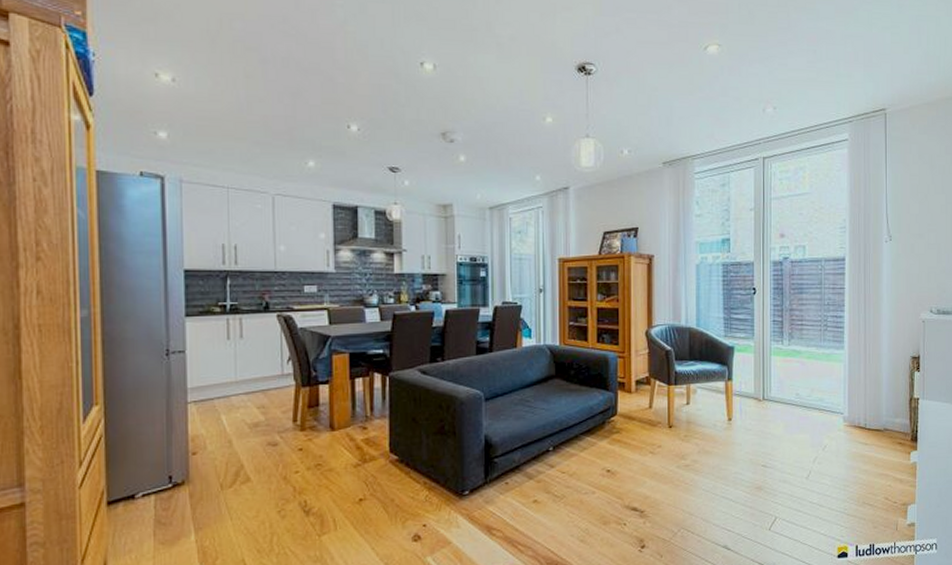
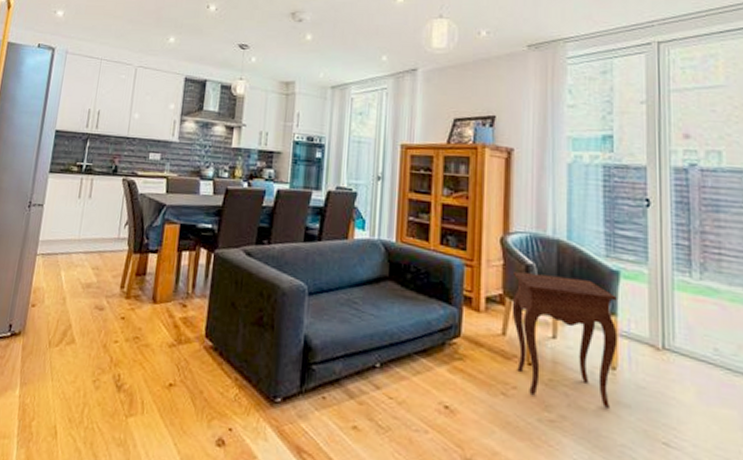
side table: none [656,356,733,450] -> present [511,272,618,408]

